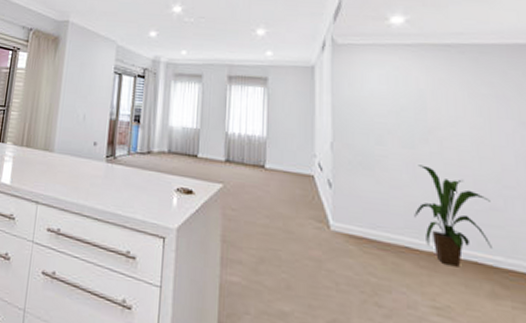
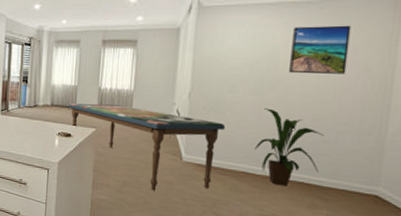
dining table: none [190,150,377,271] -> present [69,103,226,191]
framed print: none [437,71,501,128] -> present [289,25,352,74]

